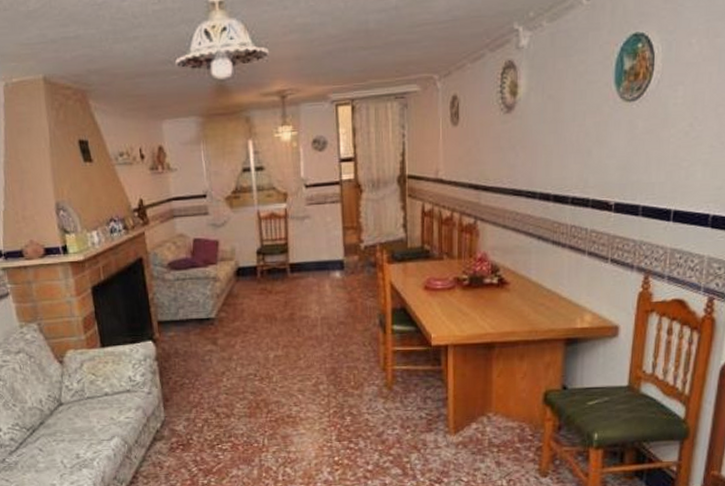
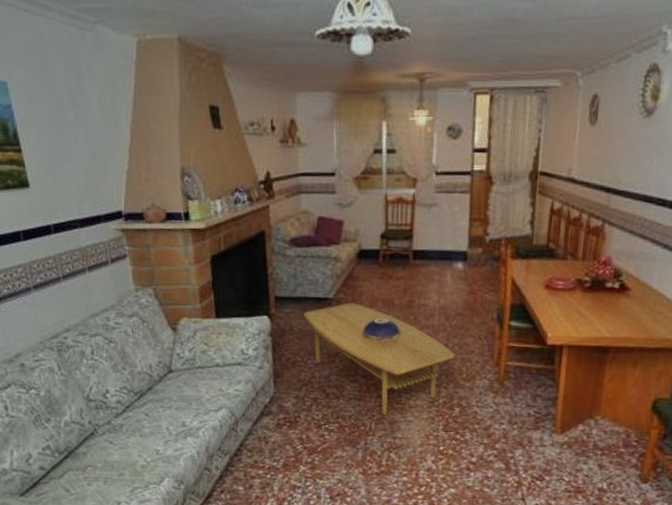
coffee table: none [187,321,341,431] -> present [304,303,455,416]
decorative bowl: none [247,333,286,357] -> present [362,318,401,342]

